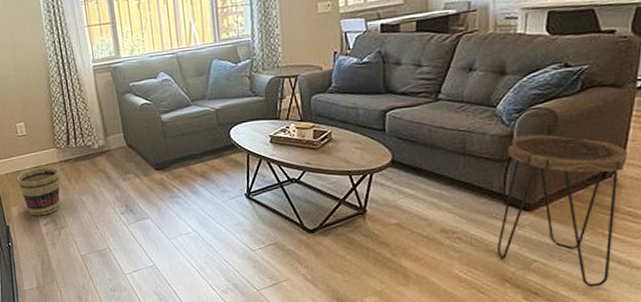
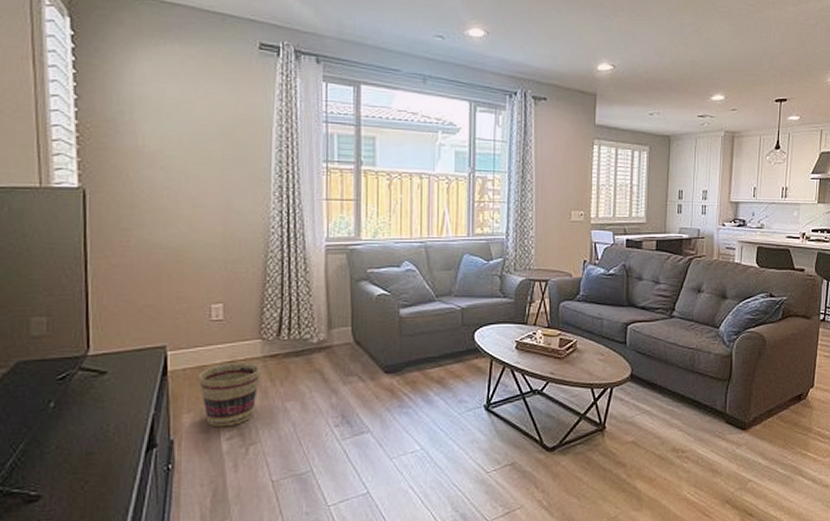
side table: present [498,134,627,287] -> none [720,356,816,506]

